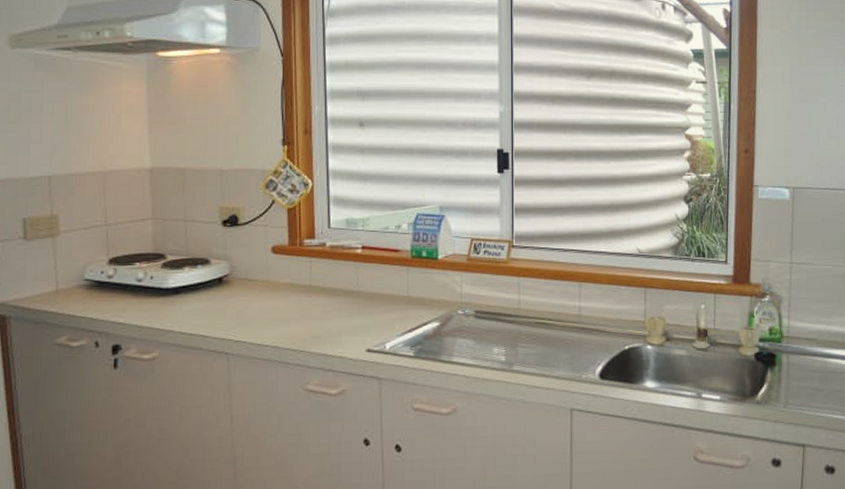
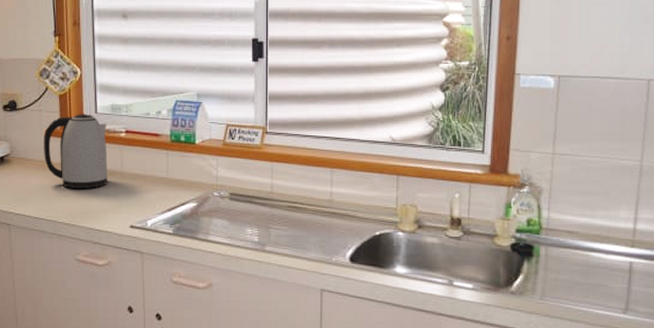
kettle: none [269,229,342,311] -> present [44,114,107,188]

